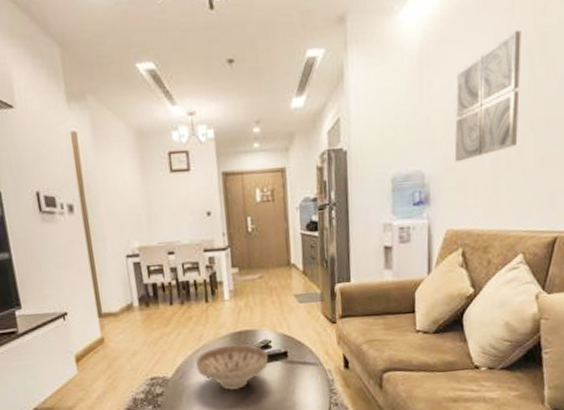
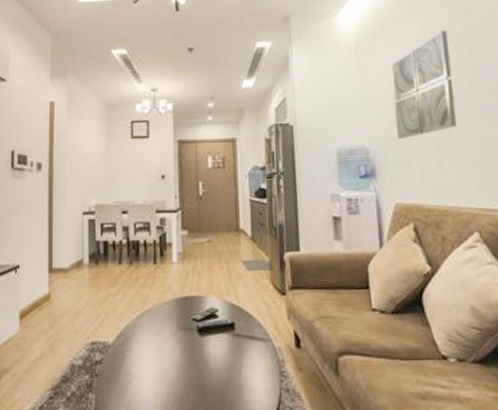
decorative bowl: present [196,344,269,391] -> none [138,311,215,365]

